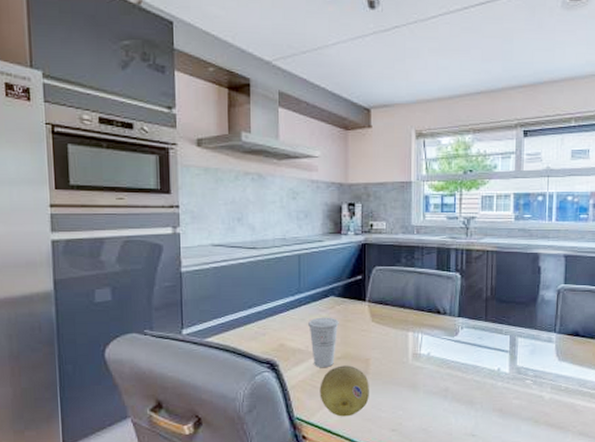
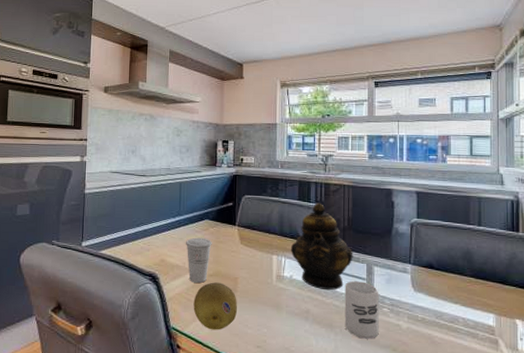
teapot: none [428,271,496,366] -> present [290,202,353,291]
cup: none [485,354,522,413] -> present [344,281,379,339]

